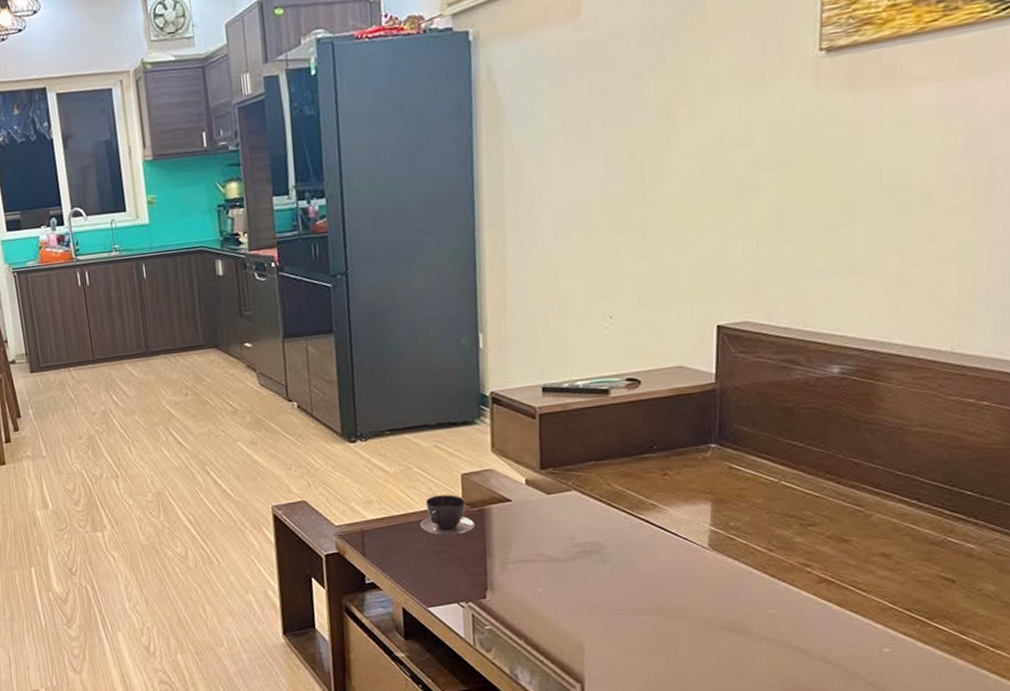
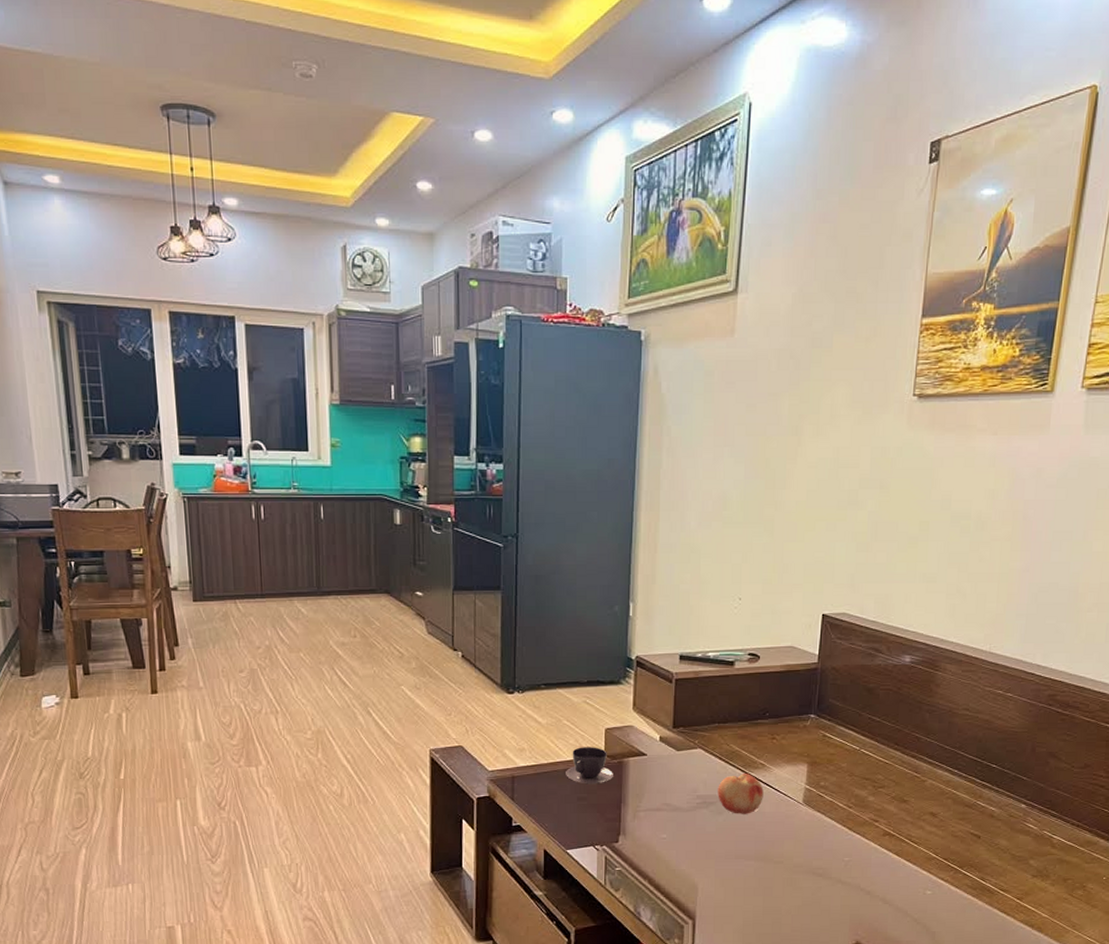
fruit: none [600,516,658,563] -> present [718,774,764,814]

